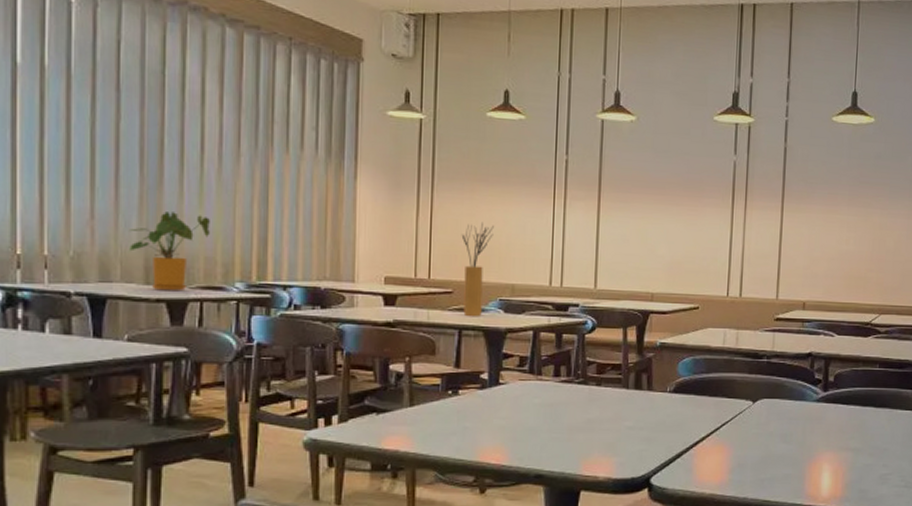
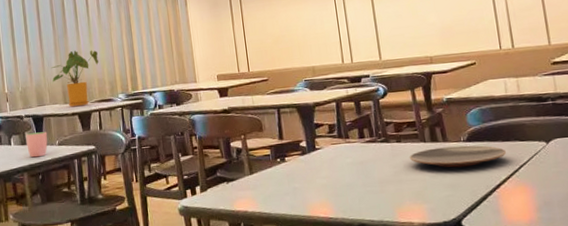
cup: none [73,319,111,354] -> present [26,132,48,158]
vase: present [461,222,494,317] -> none [267,21,293,98]
plate: none [607,396,711,420] -> present [409,145,506,168]

